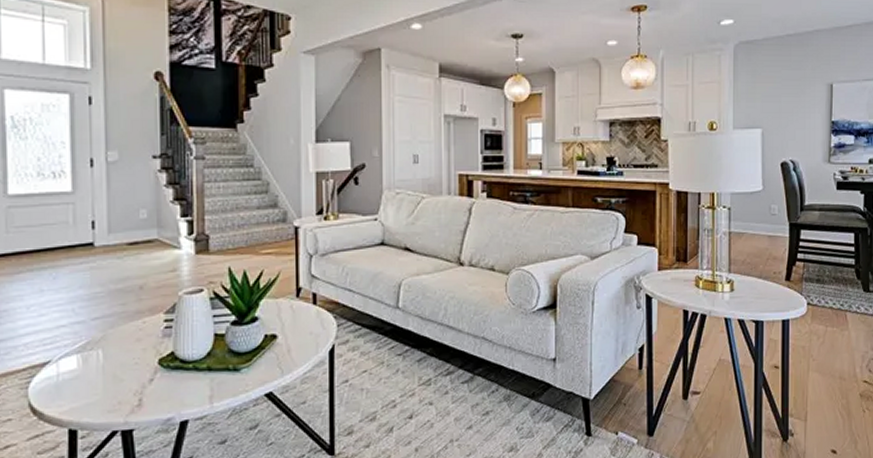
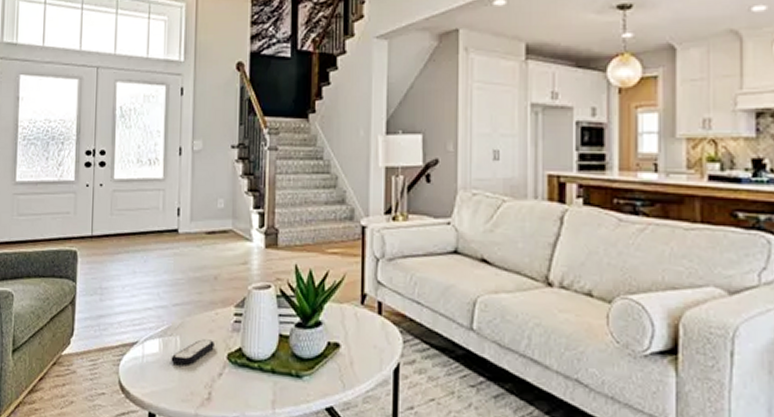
remote control: none [92,348,143,377] -> present [171,339,214,365]

